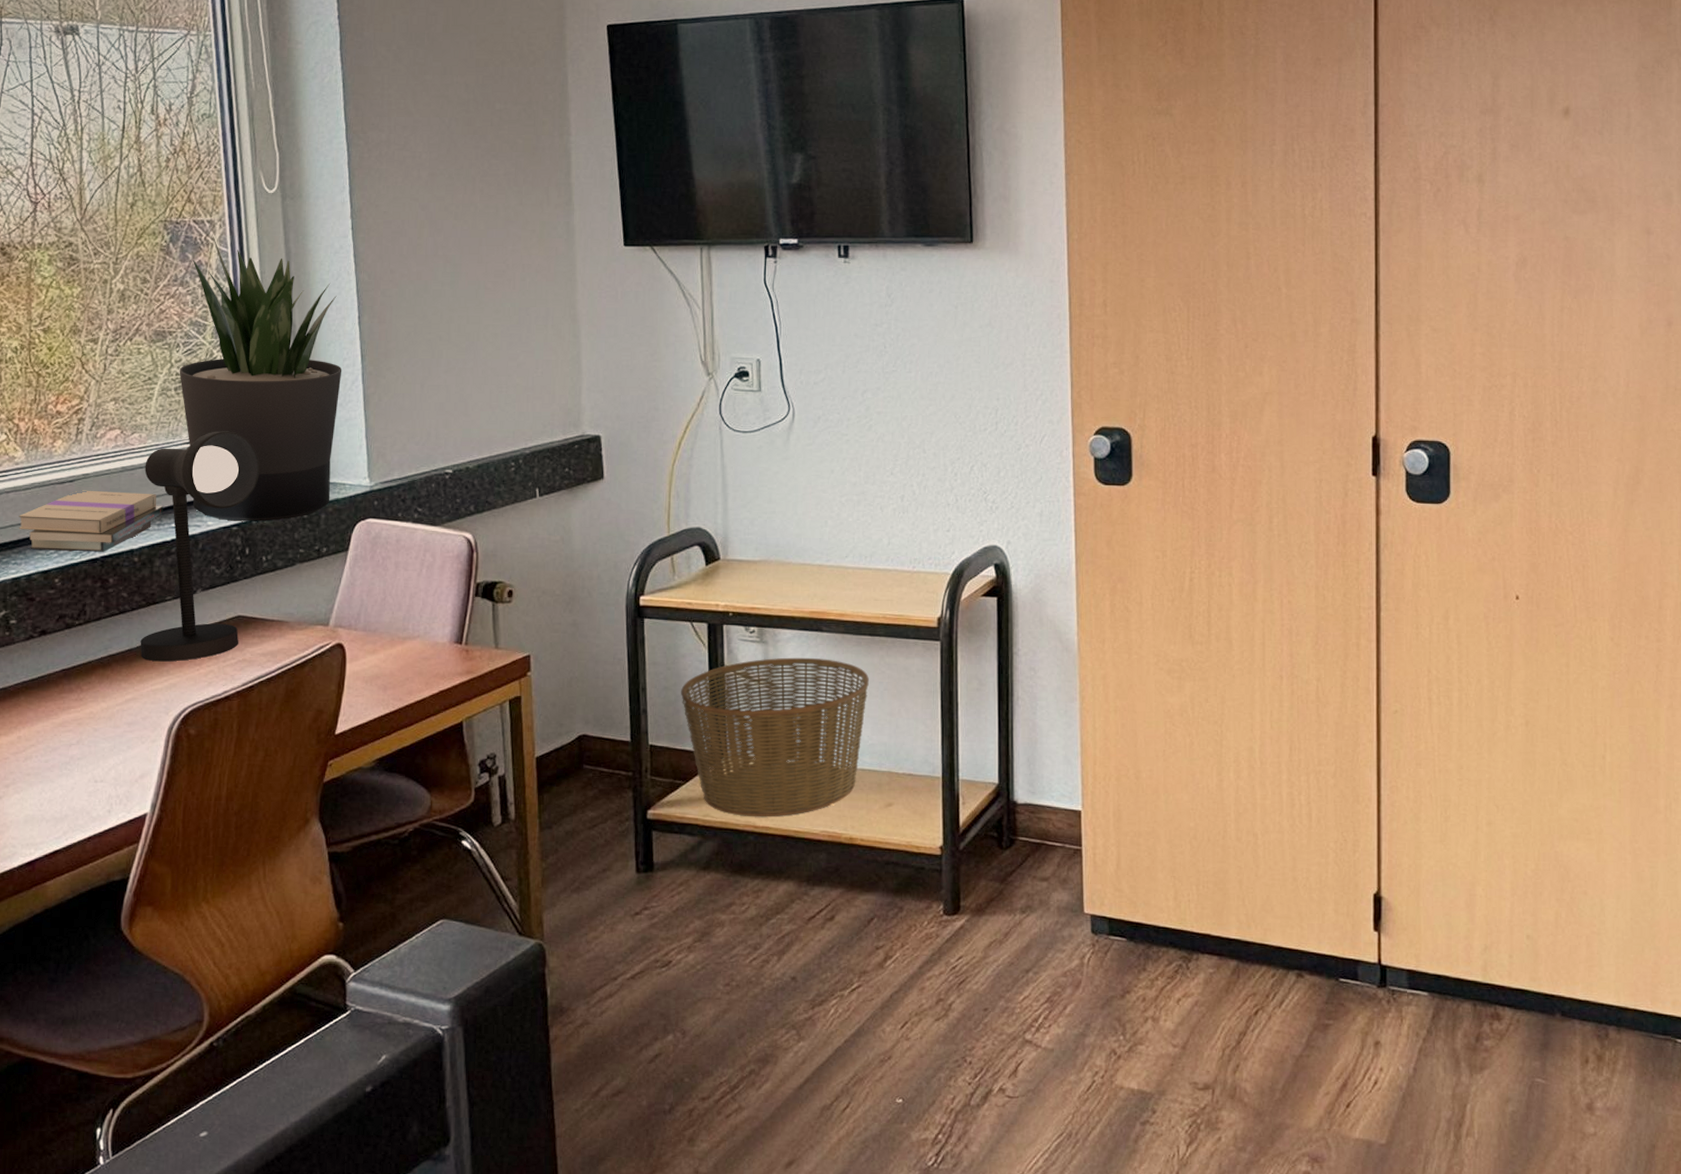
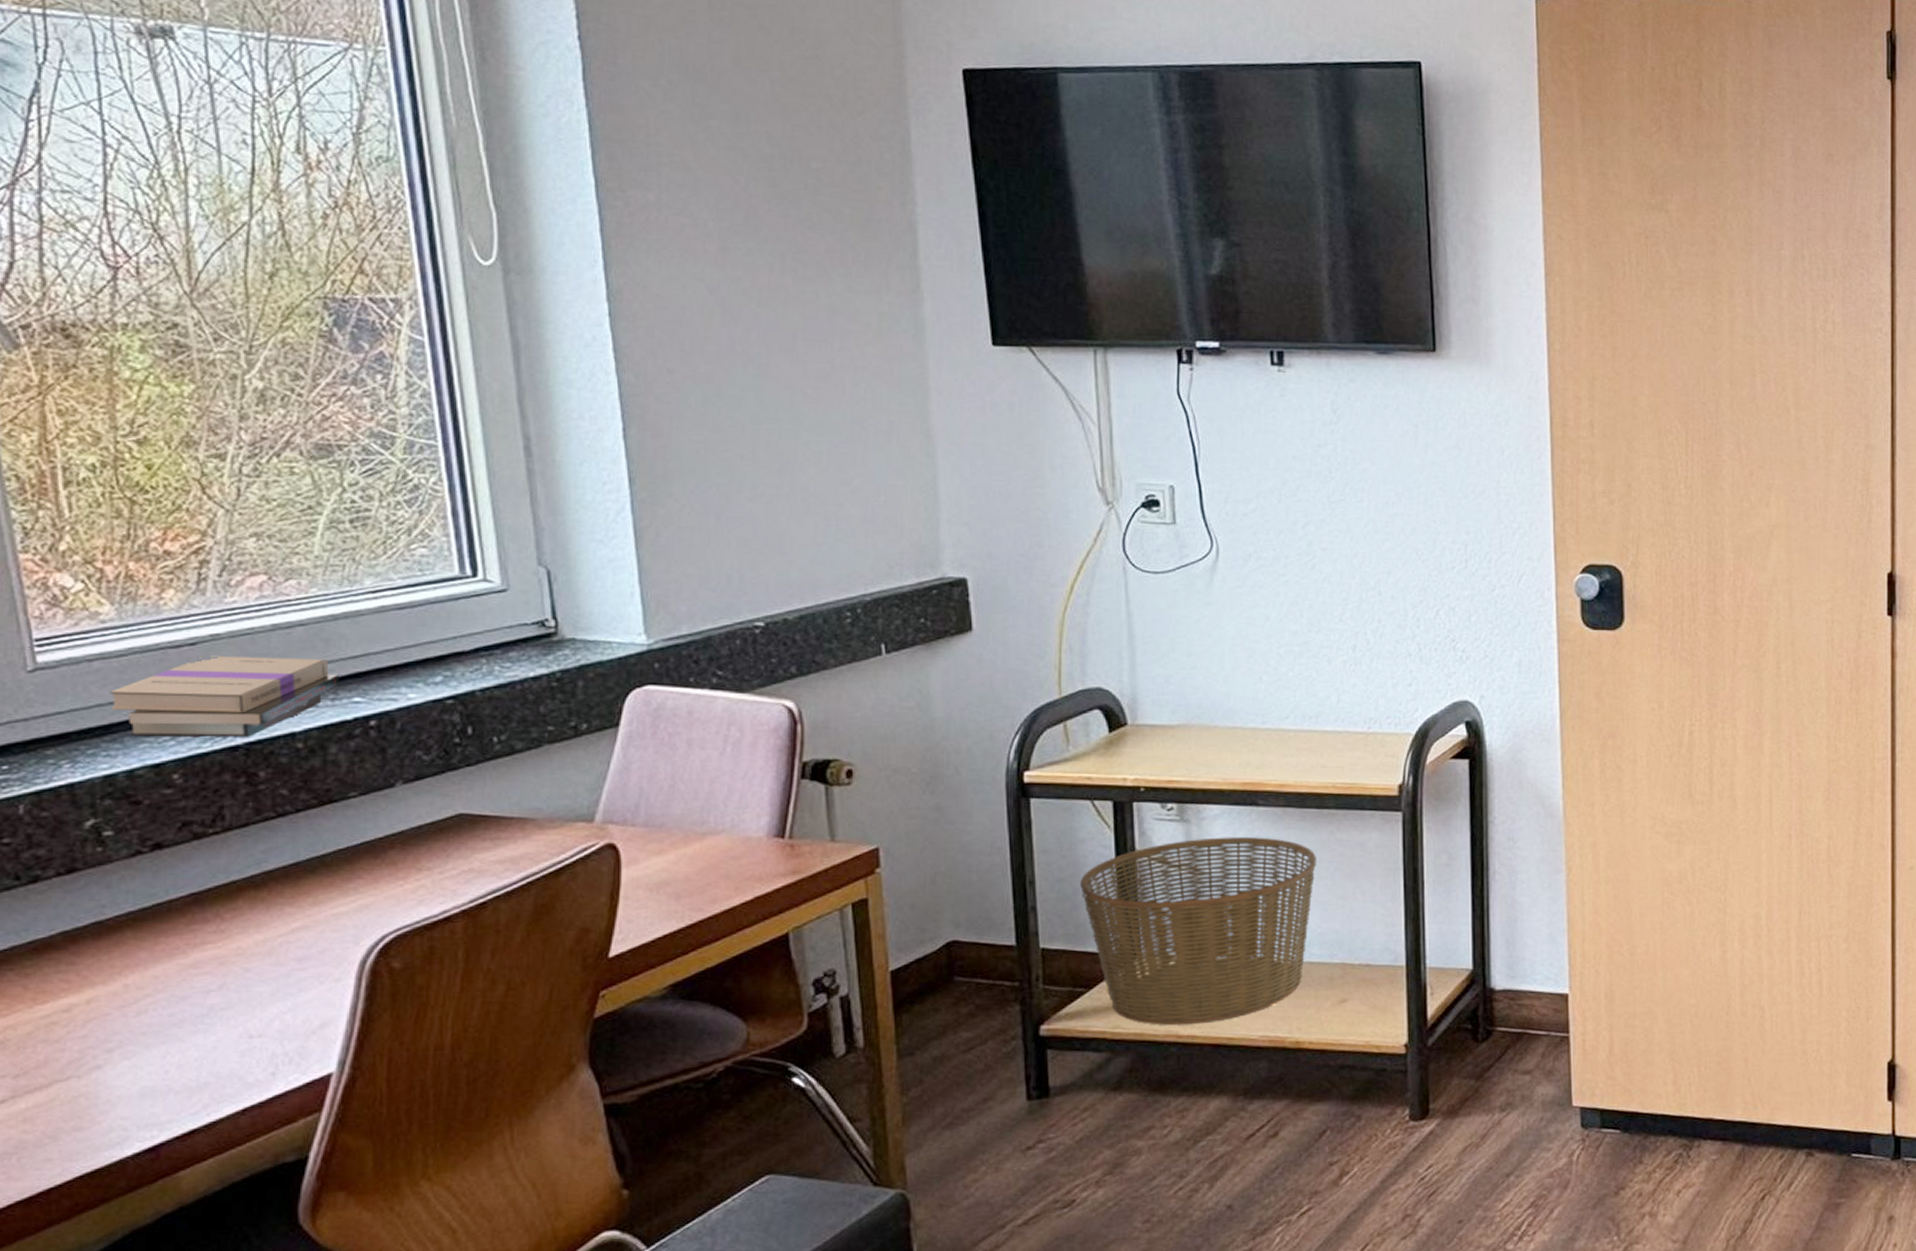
desk lamp: present [140,431,260,662] -> none [308,576,484,877]
planter: present [179,233,342,522] -> none [355,316,602,693]

